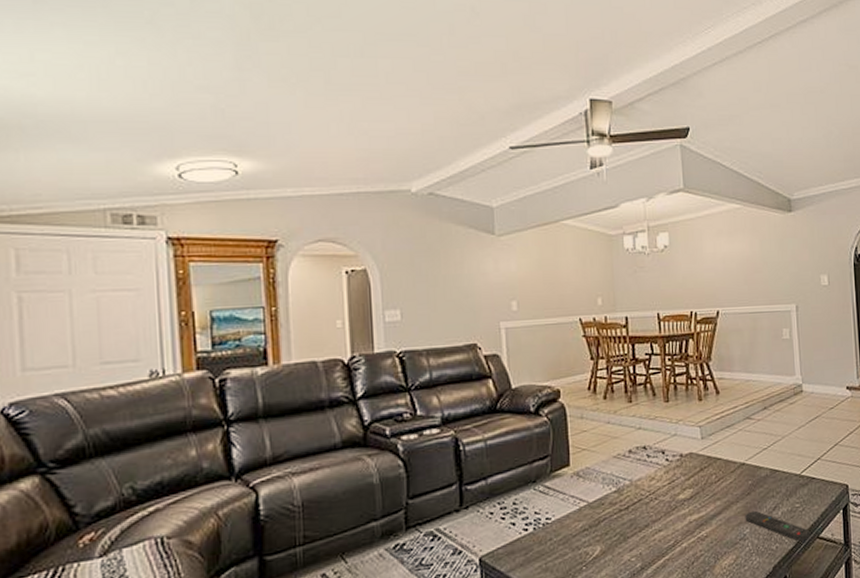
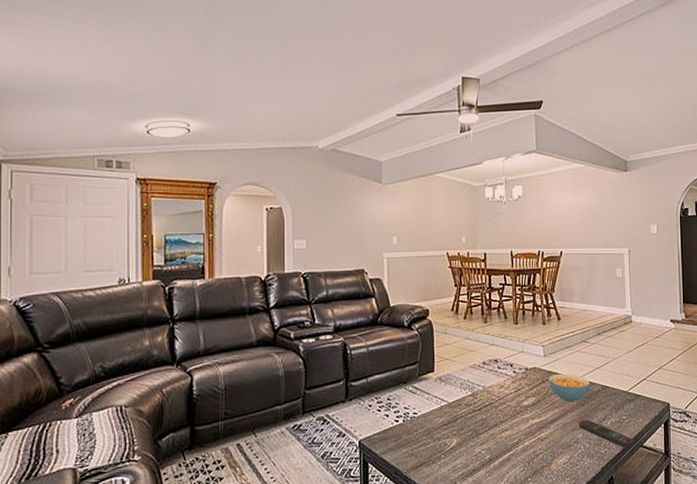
cereal bowl: none [708,457,757,492] -> present [549,373,590,402]

